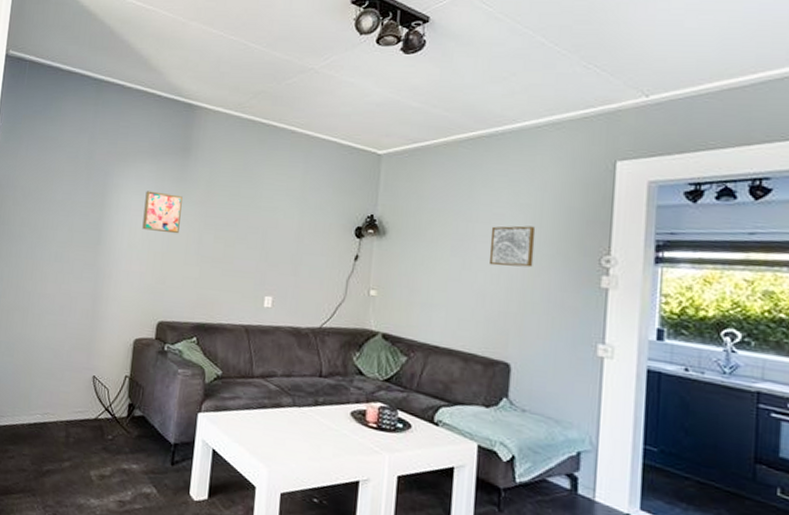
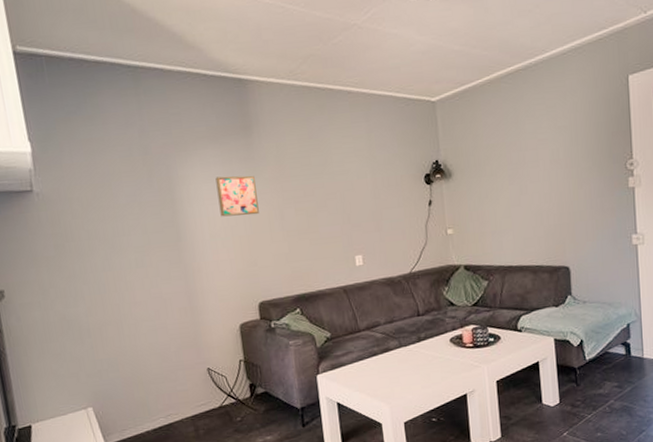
wall art: present [489,225,536,268] -> none [538,145,576,186]

